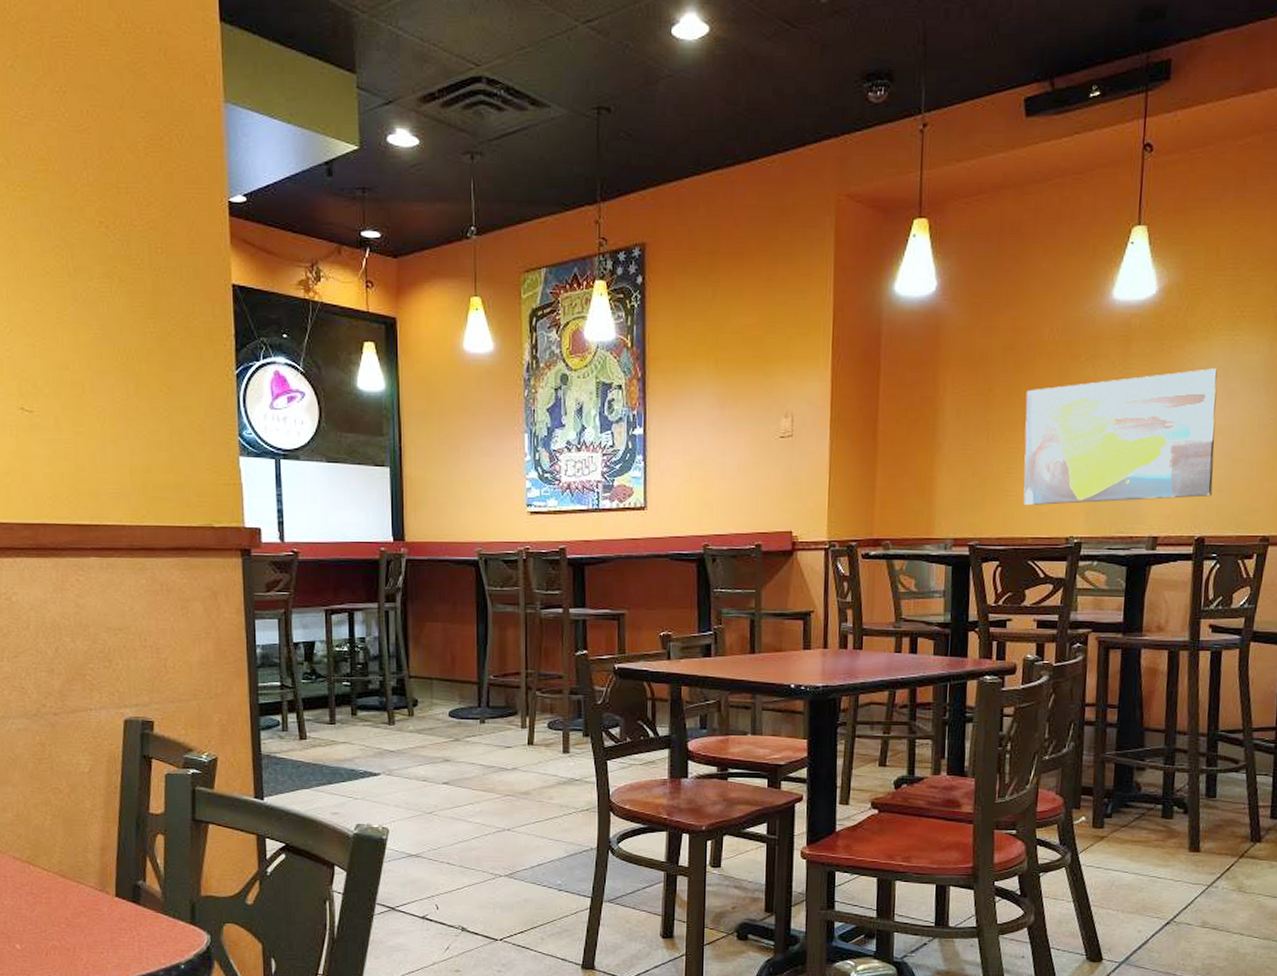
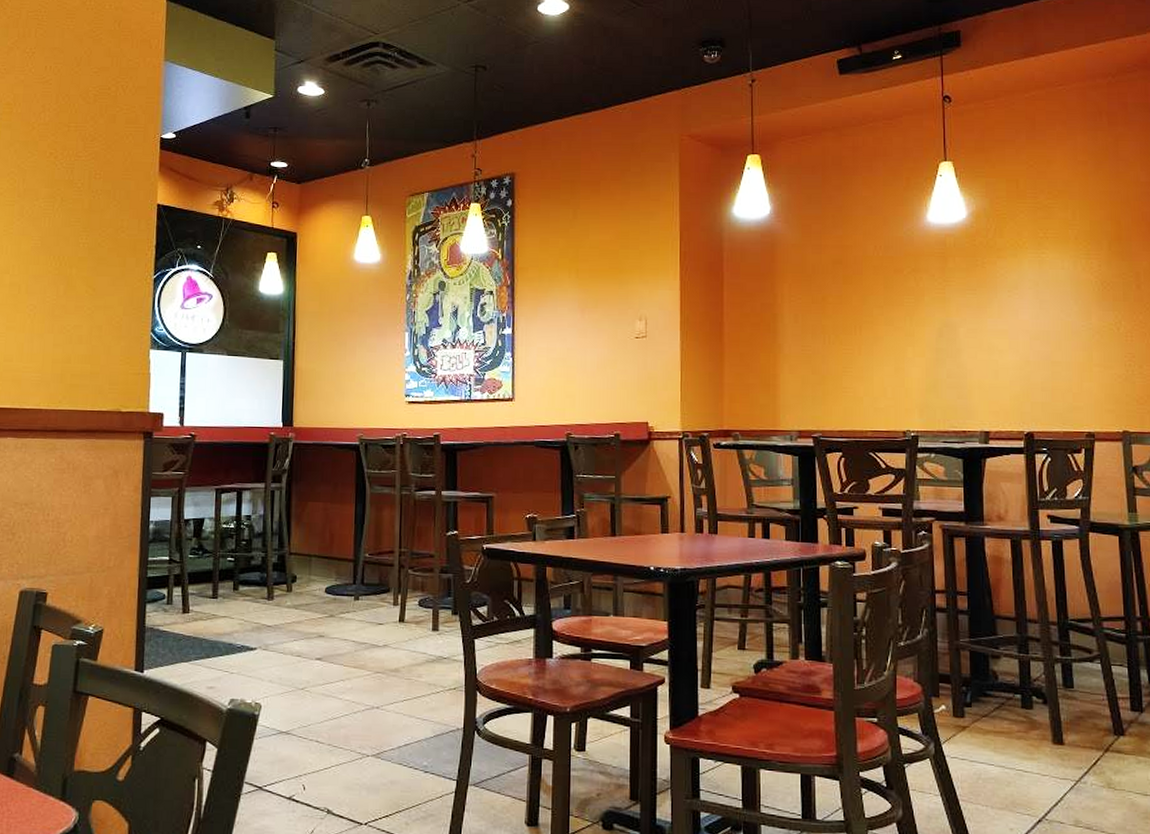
wall art: present [1023,368,1217,506] -> none [856,281,1036,402]

